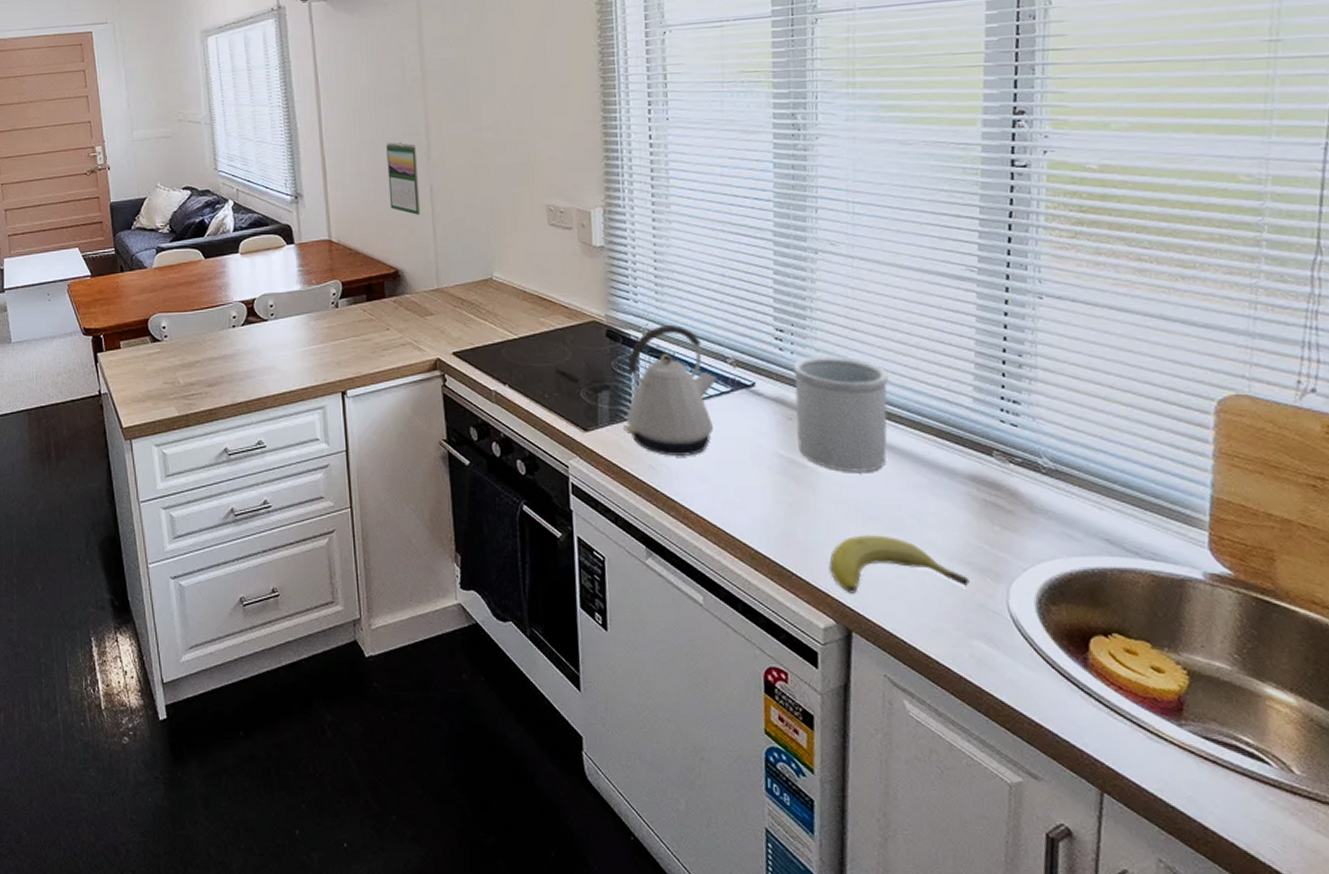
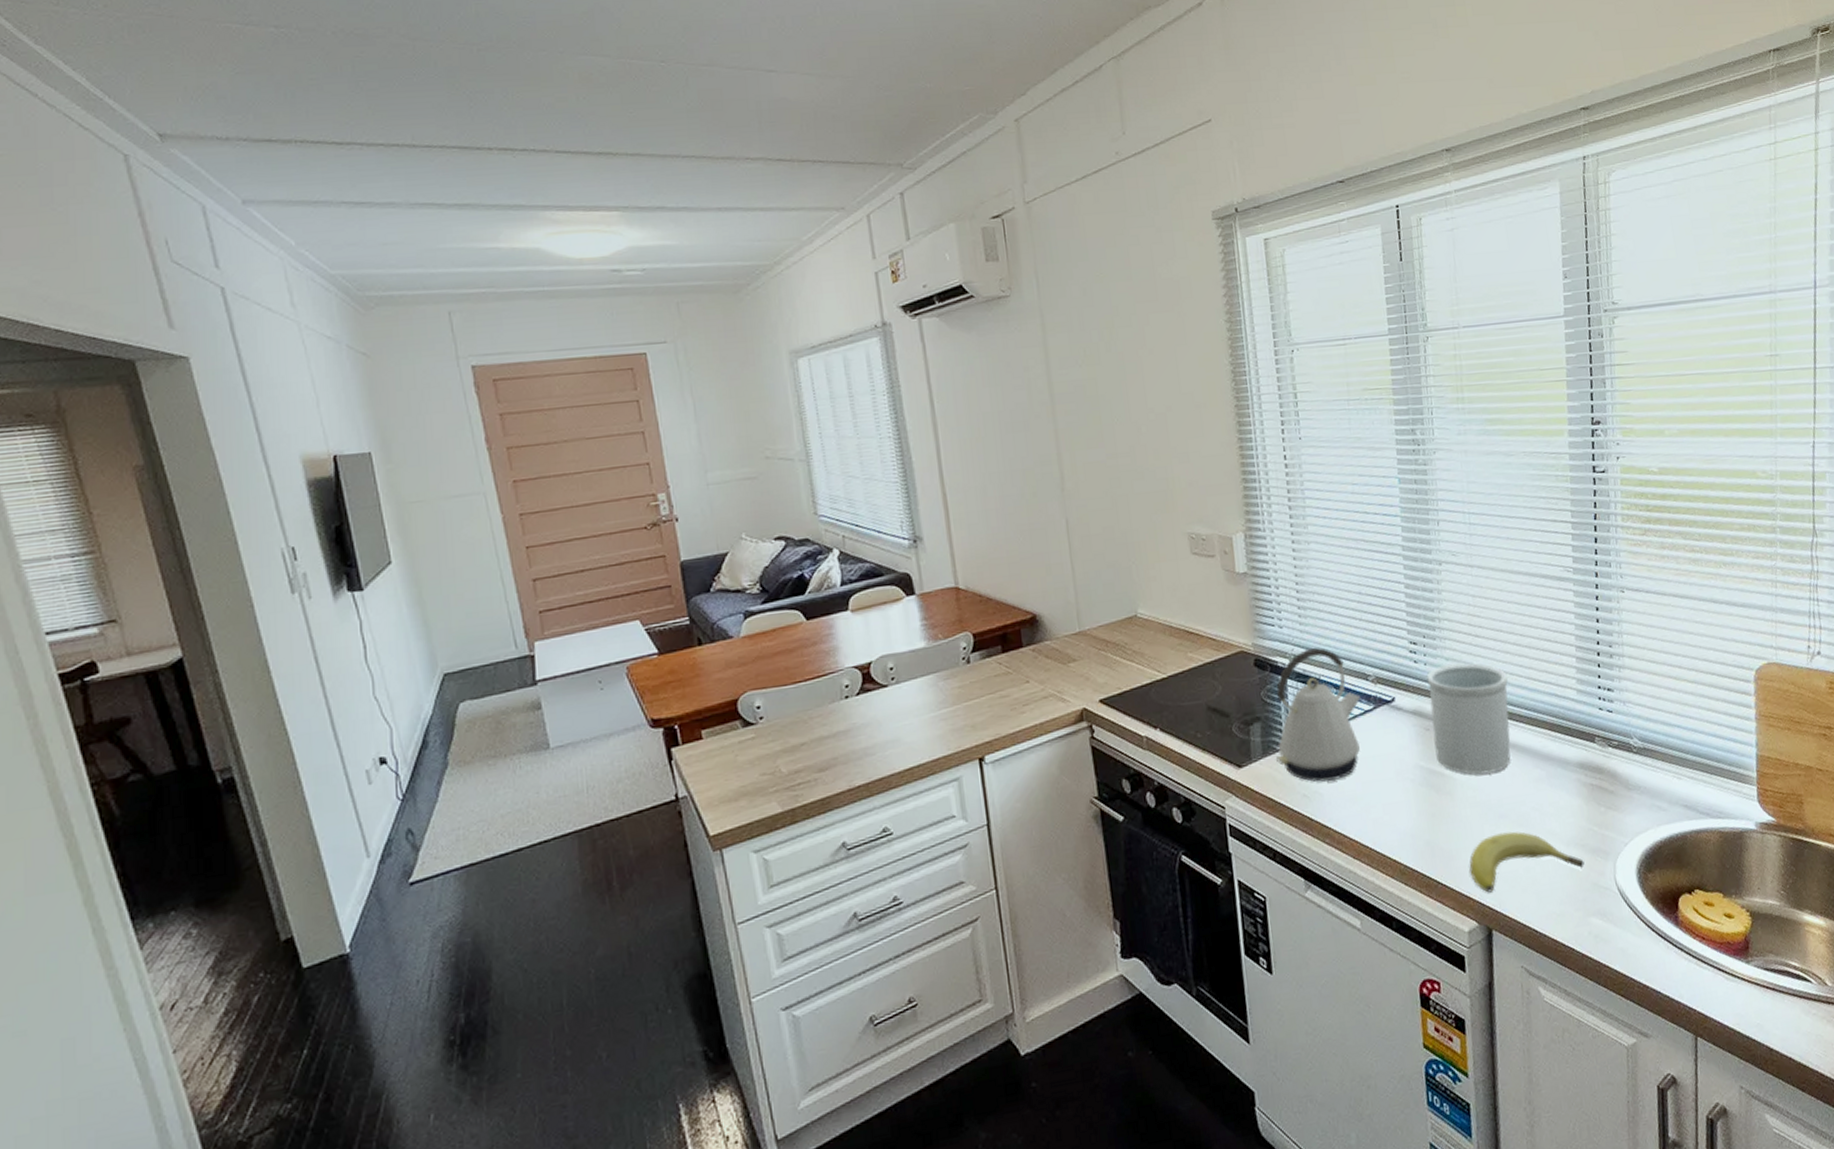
calendar: present [386,142,421,215] -> none [1015,473,1057,553]

